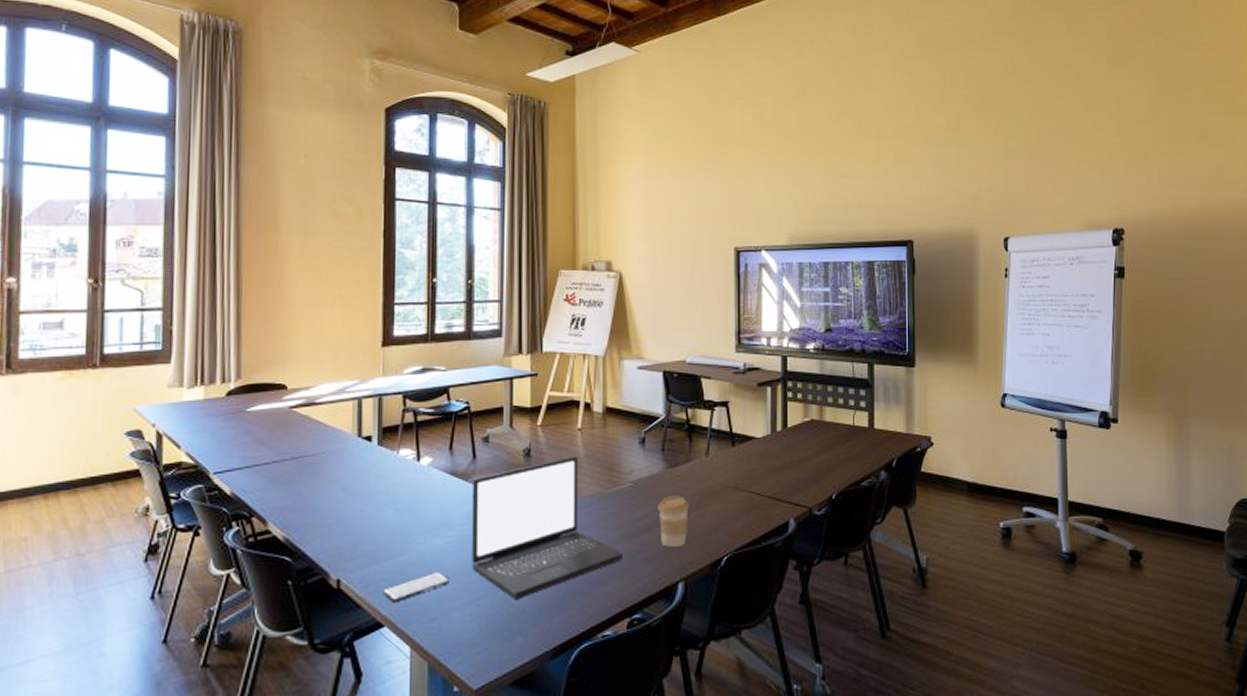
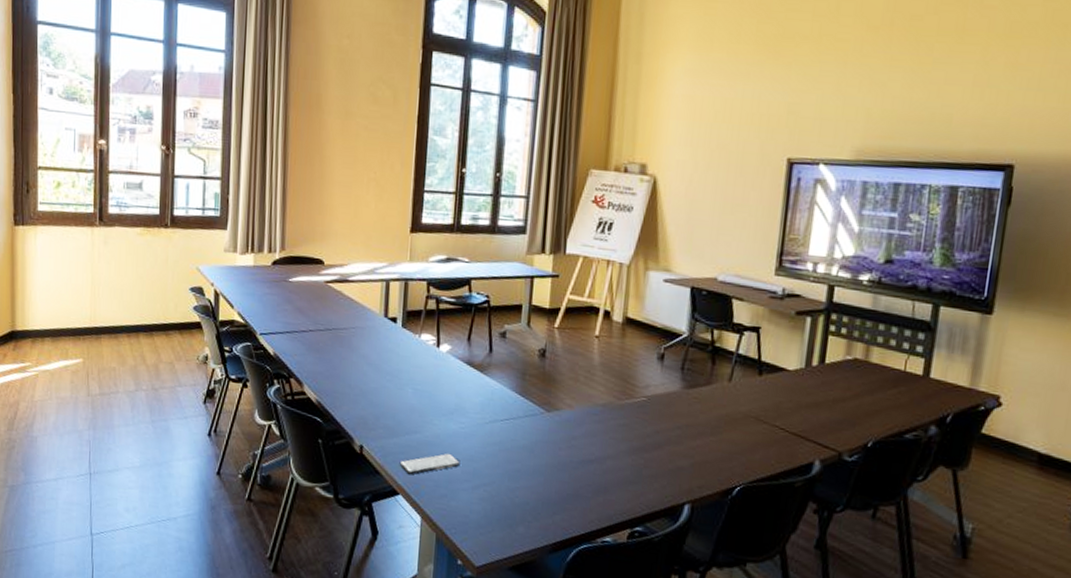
laptop: present [471,456,624,599] -> none [481,362,631,492]
coffee cup: present [658,496,689,548] -> none [670,416,705,470]

